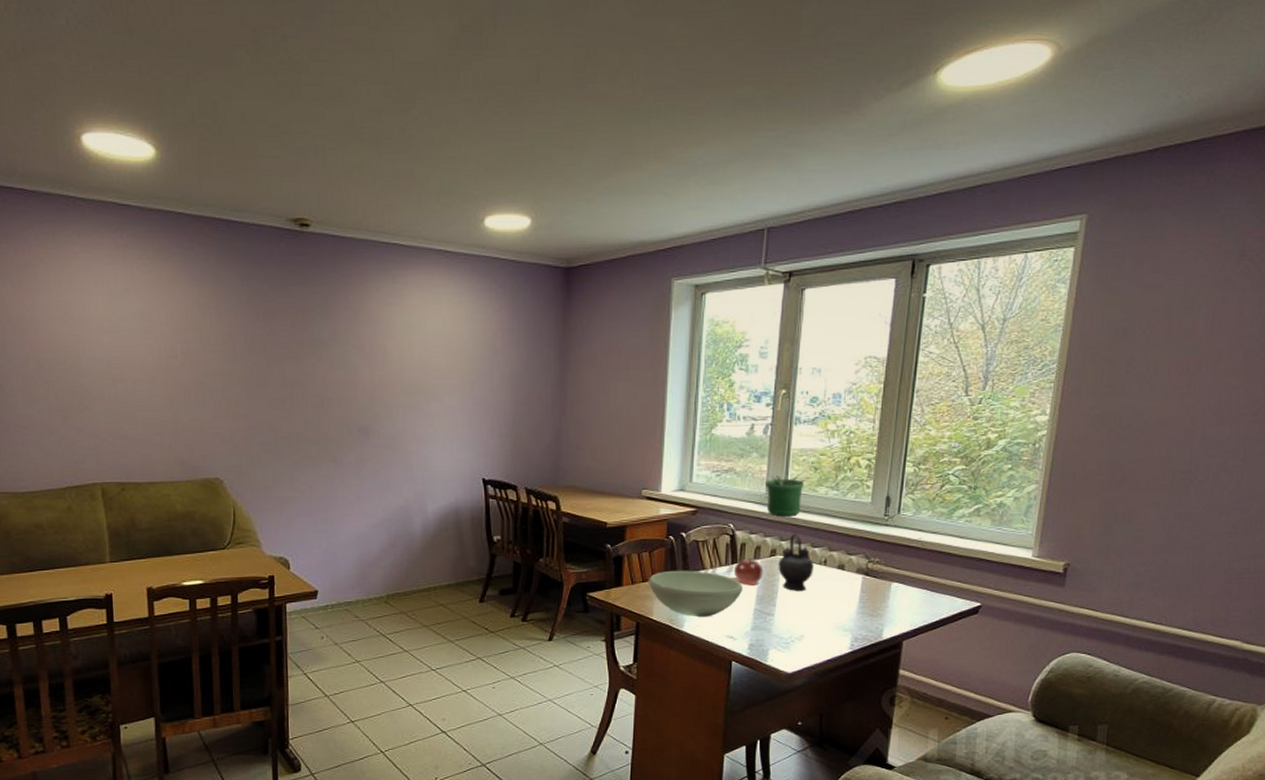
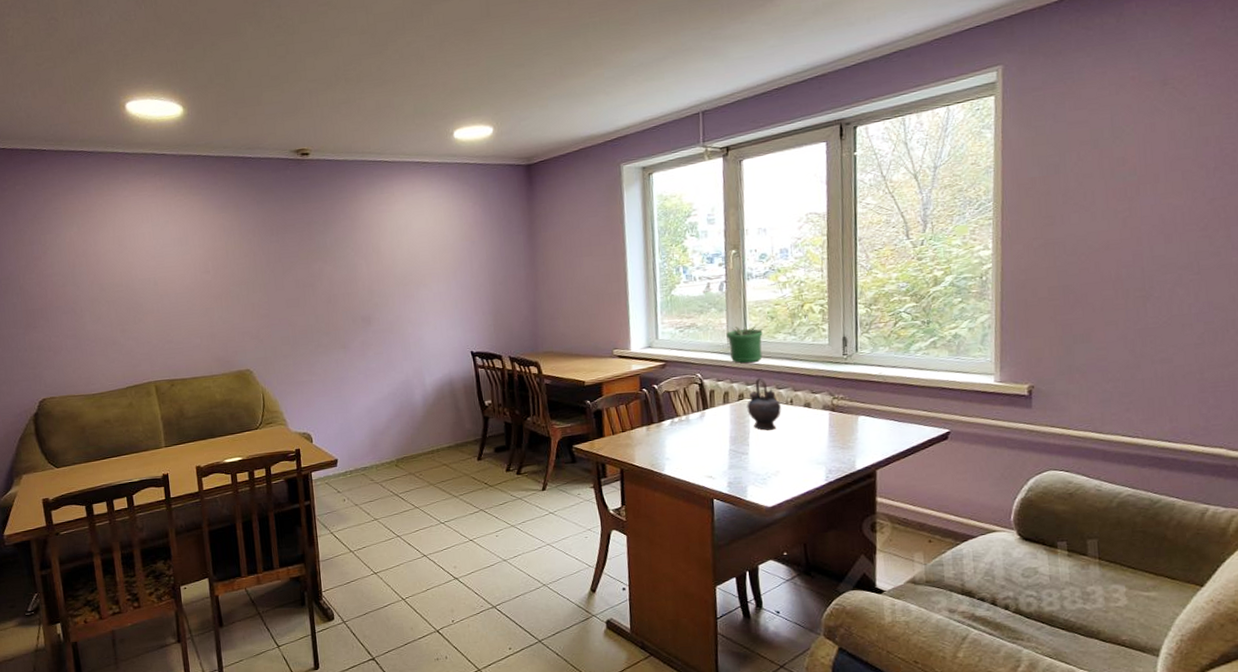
bowl: present [649,570,743,618] -> none [628,418,717,461]
fruit: present [733,558,764,584] -> none [705,403,734,427]

